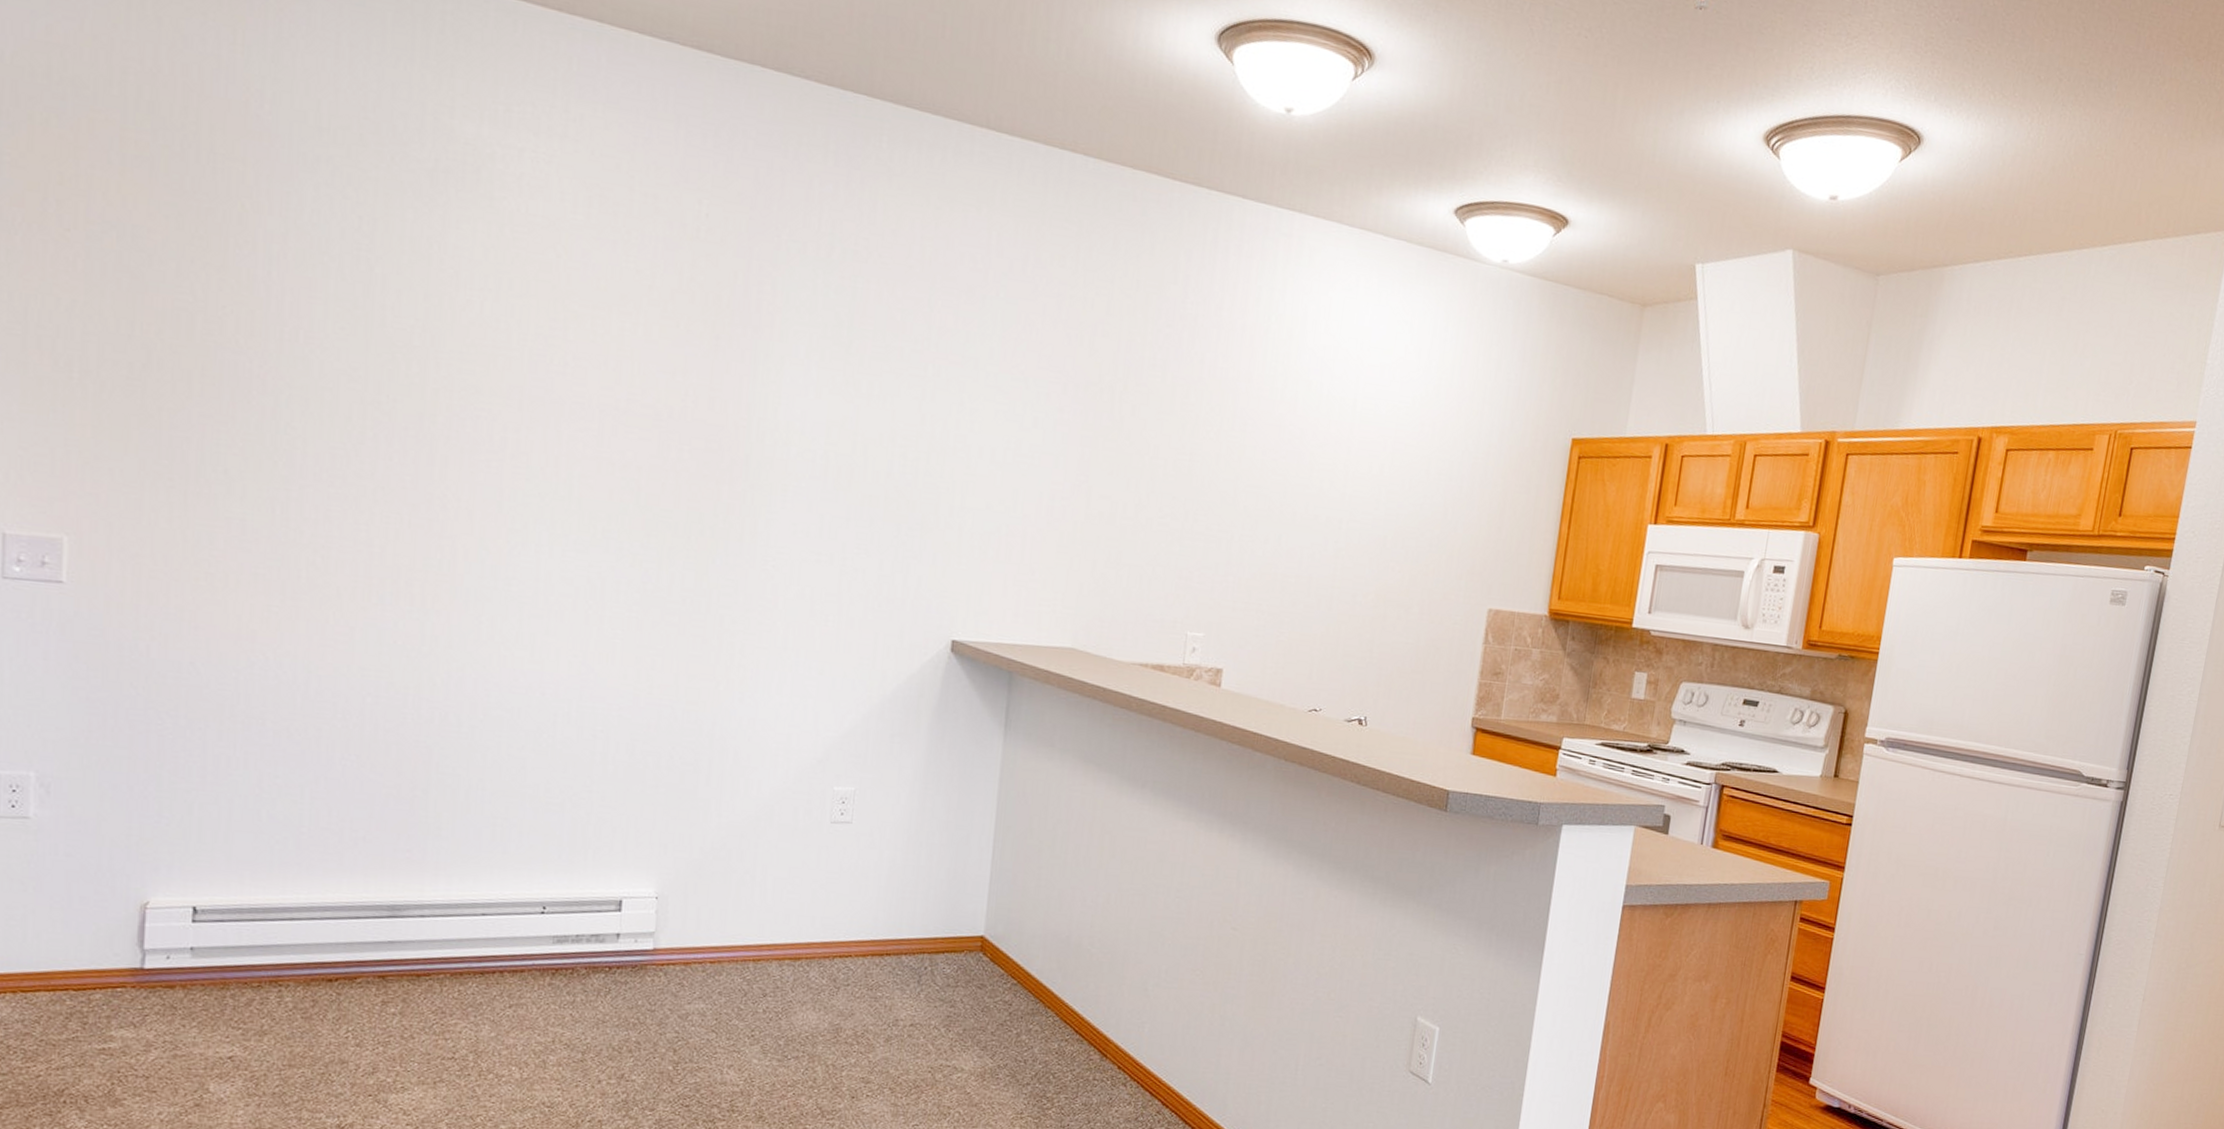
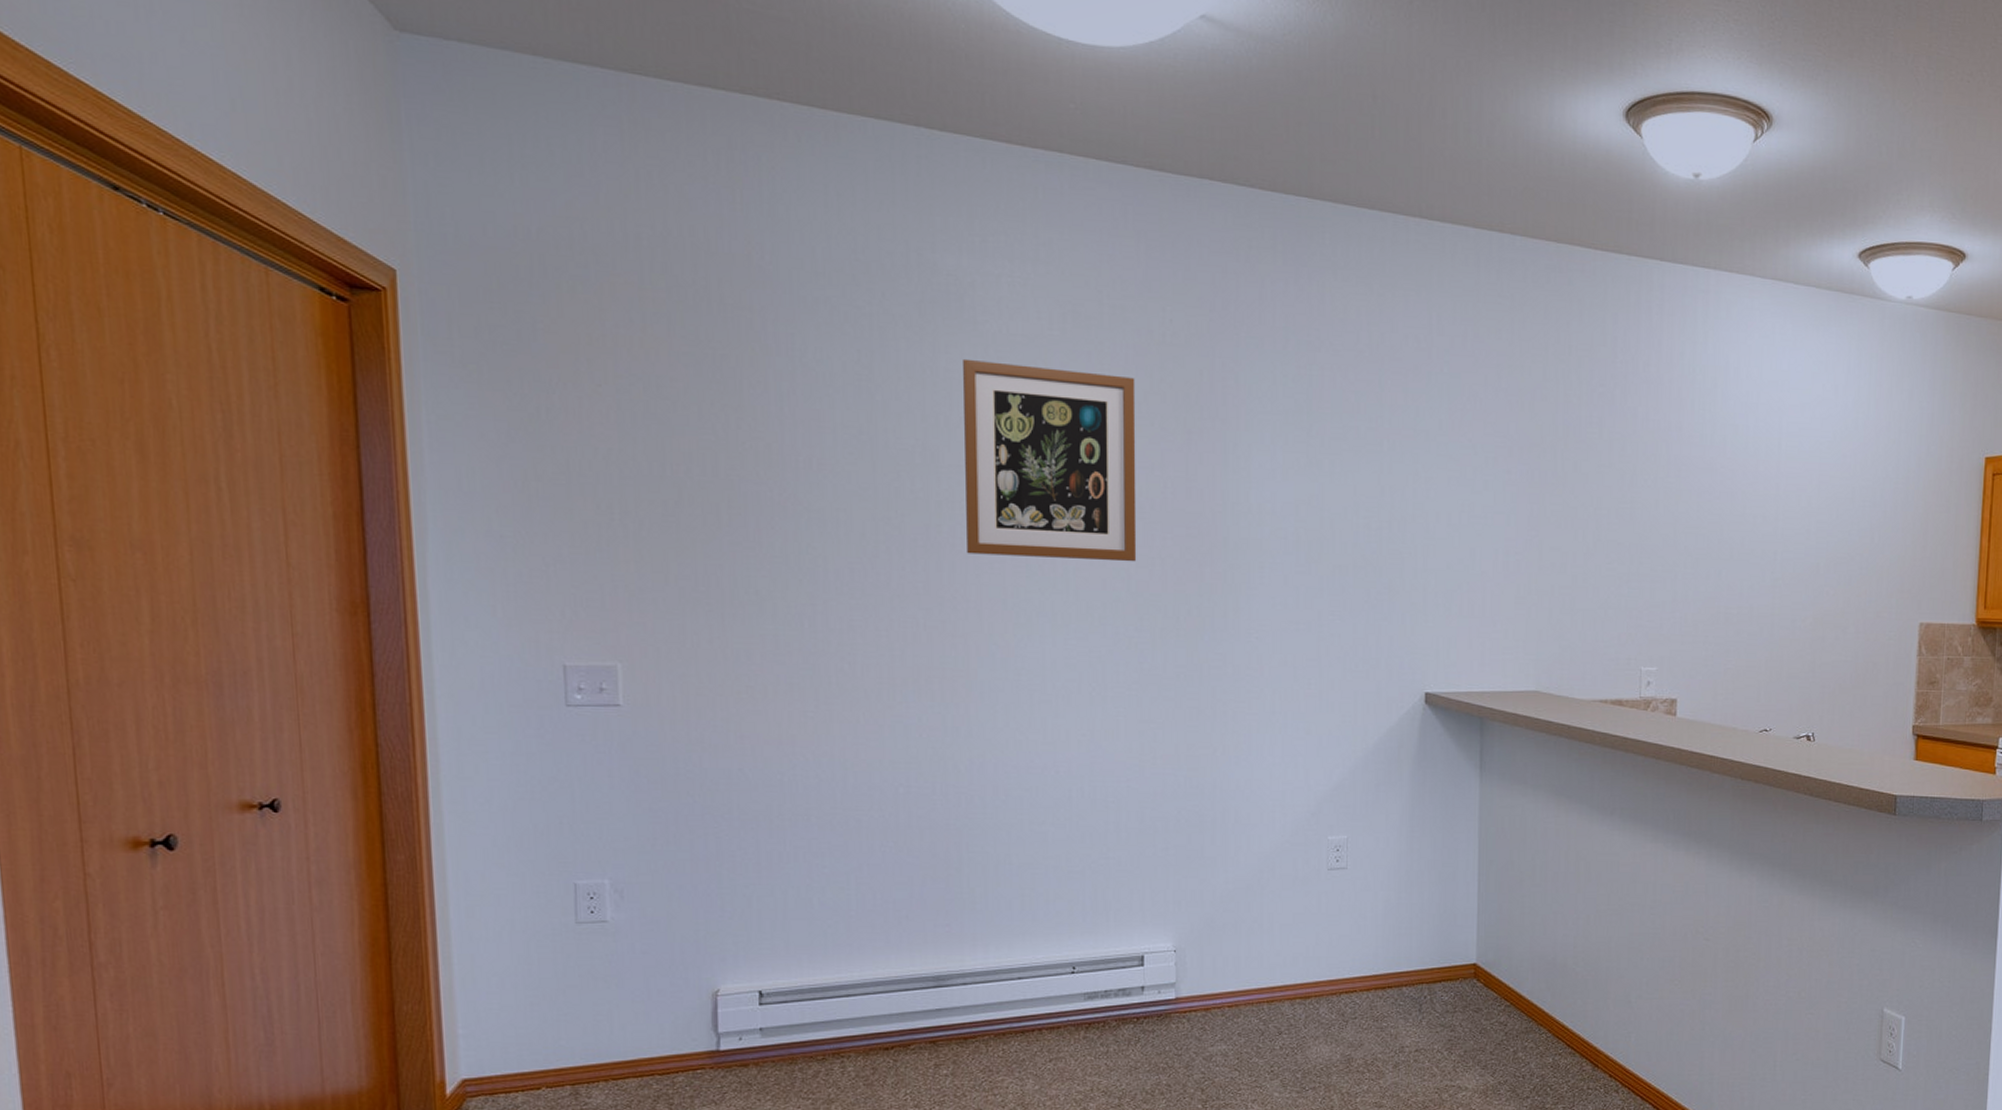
wall art: none [463,236,663,473] -> present [963,358,1137,562]

